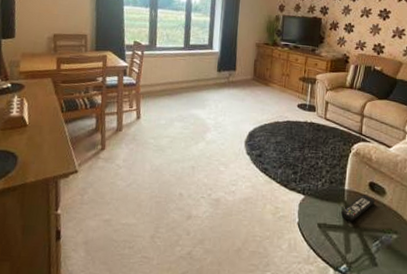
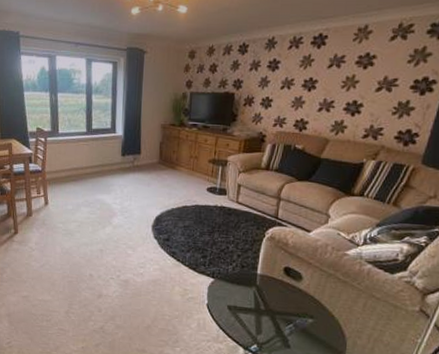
remote control: present [341,195,376,222] -> none [253,279,291,306]

